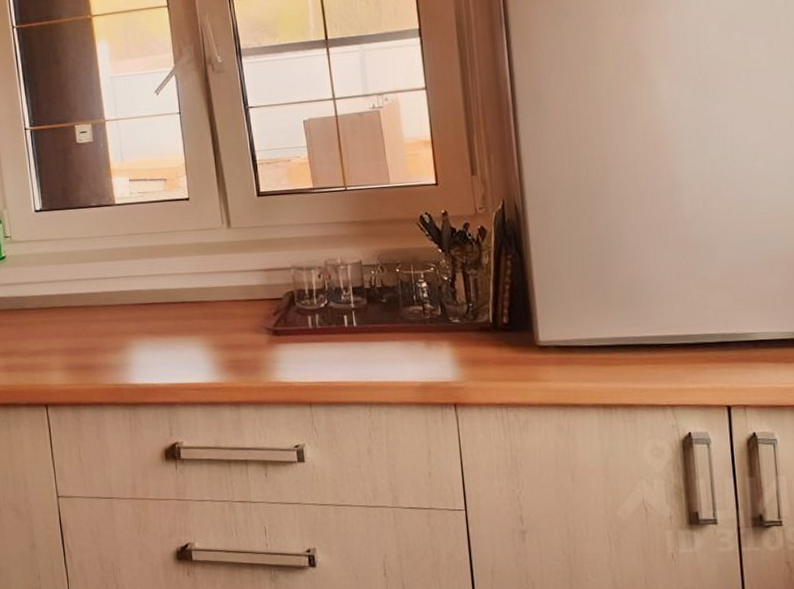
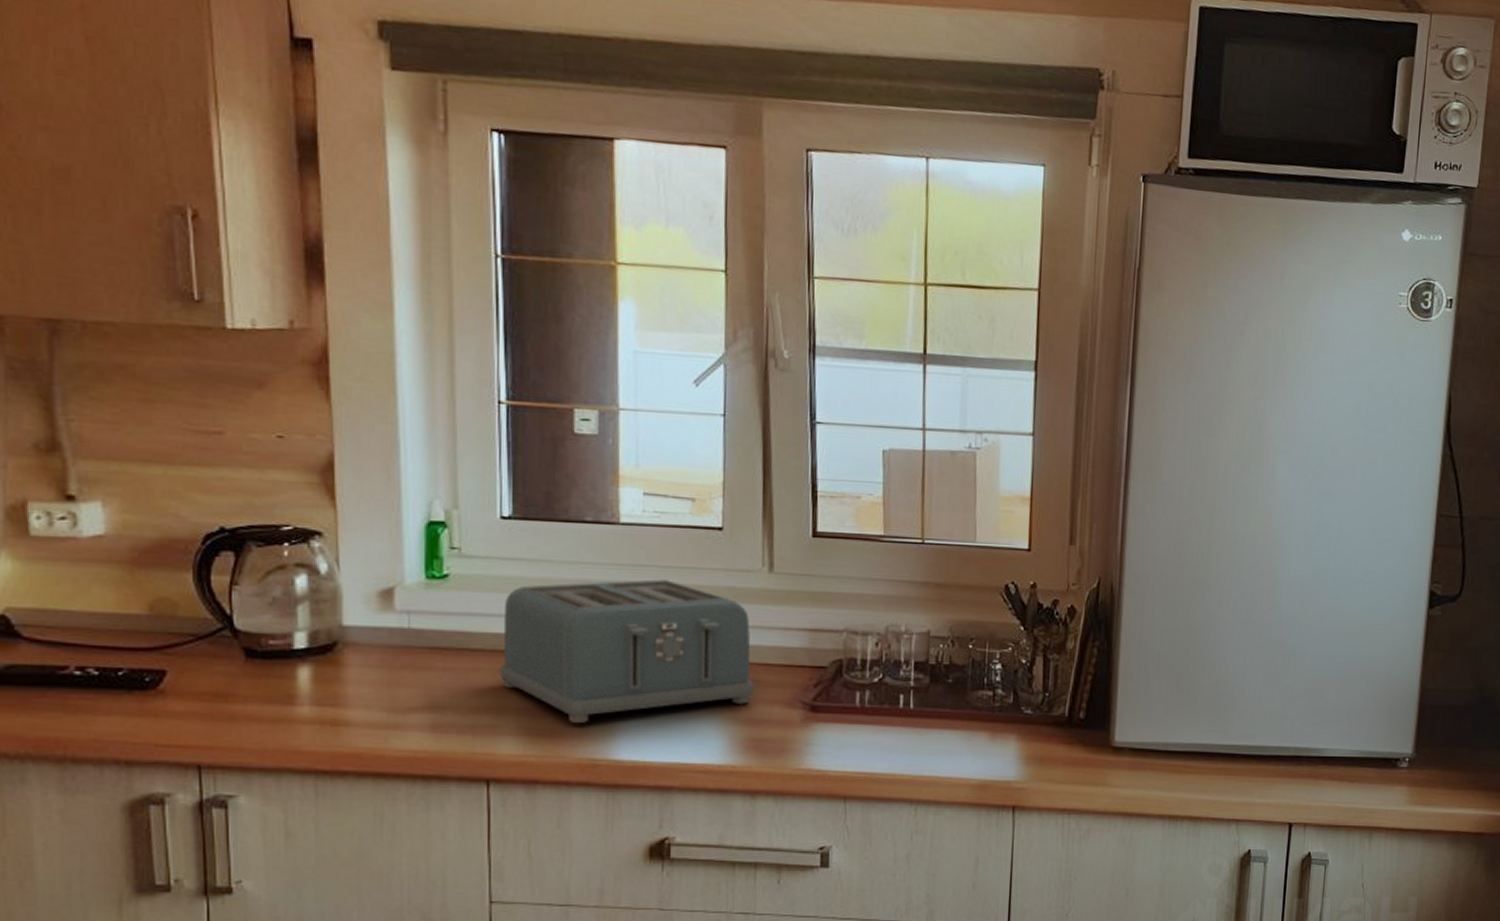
toaster: none [44,243,228,358] -> present [499,579,754,724]

